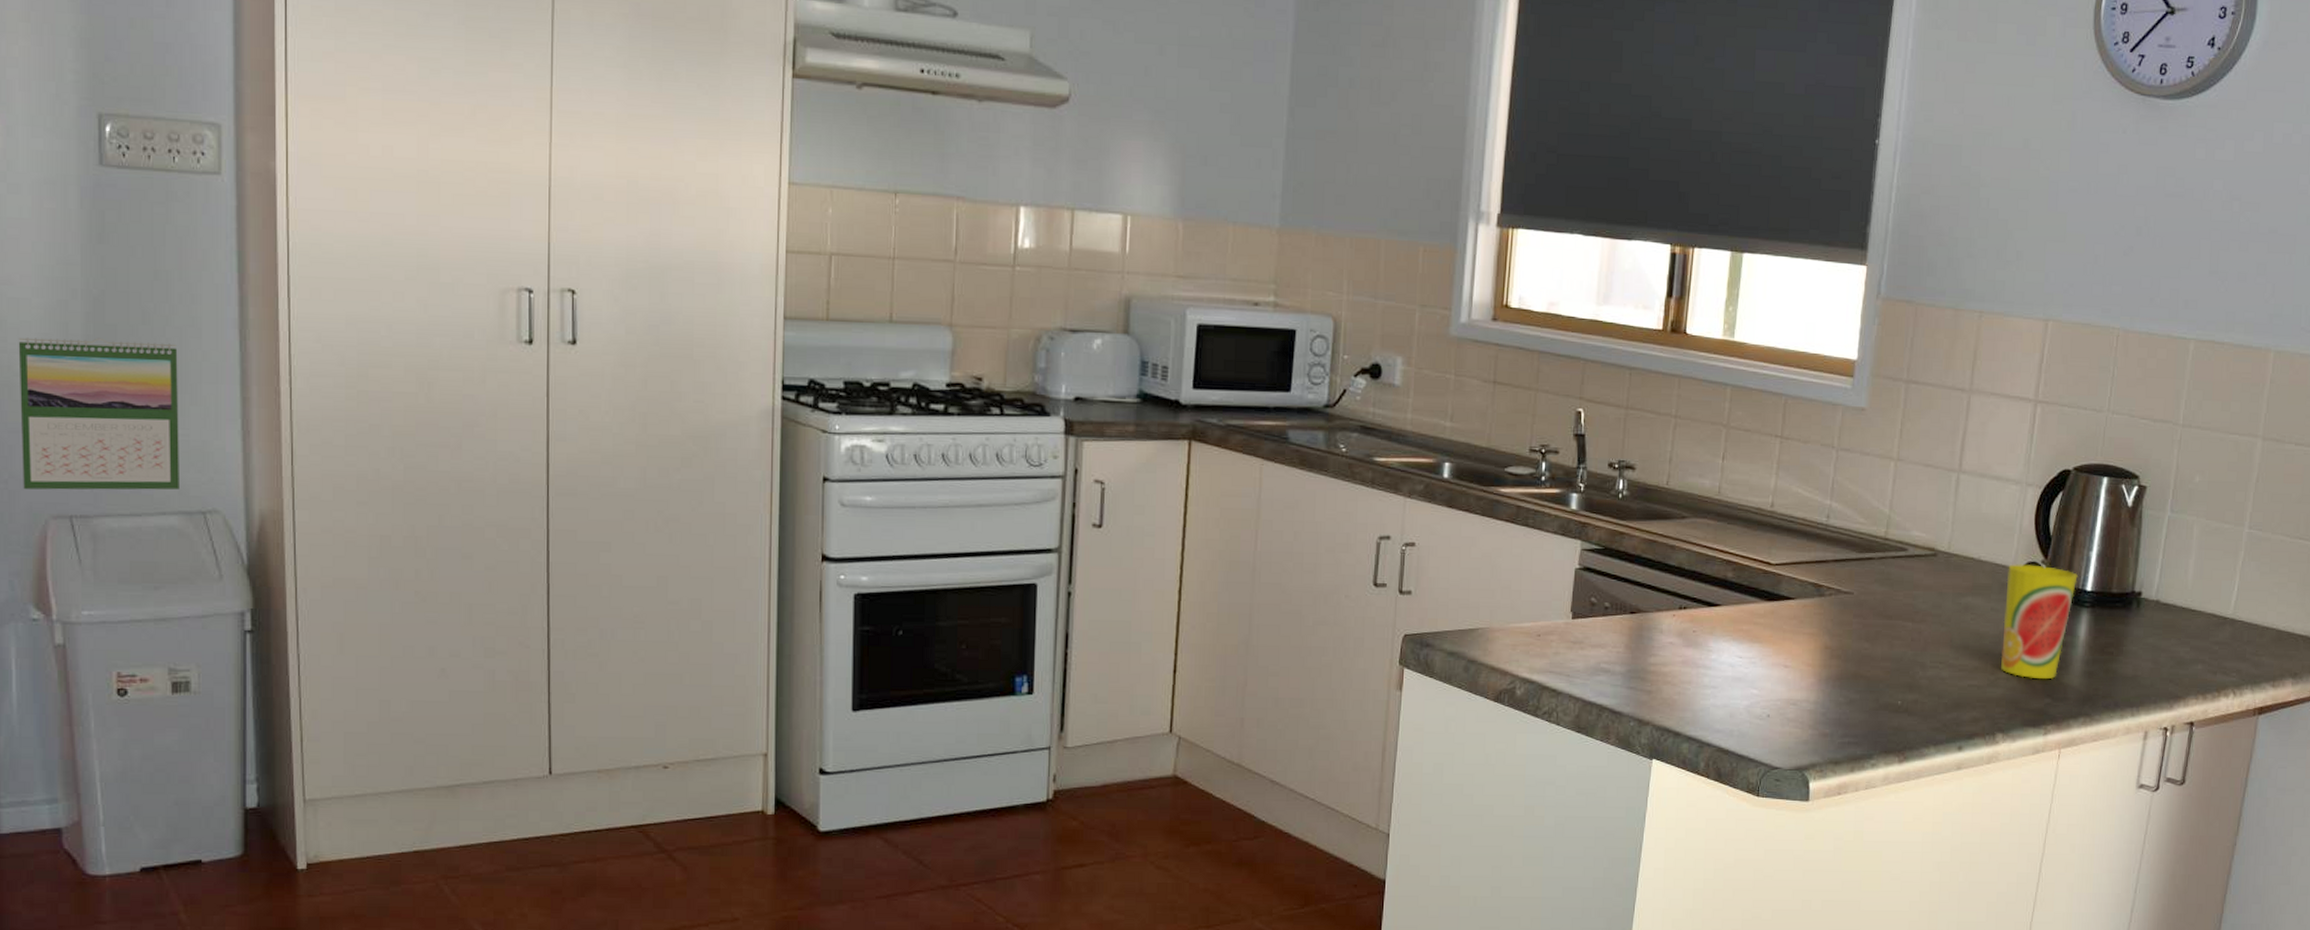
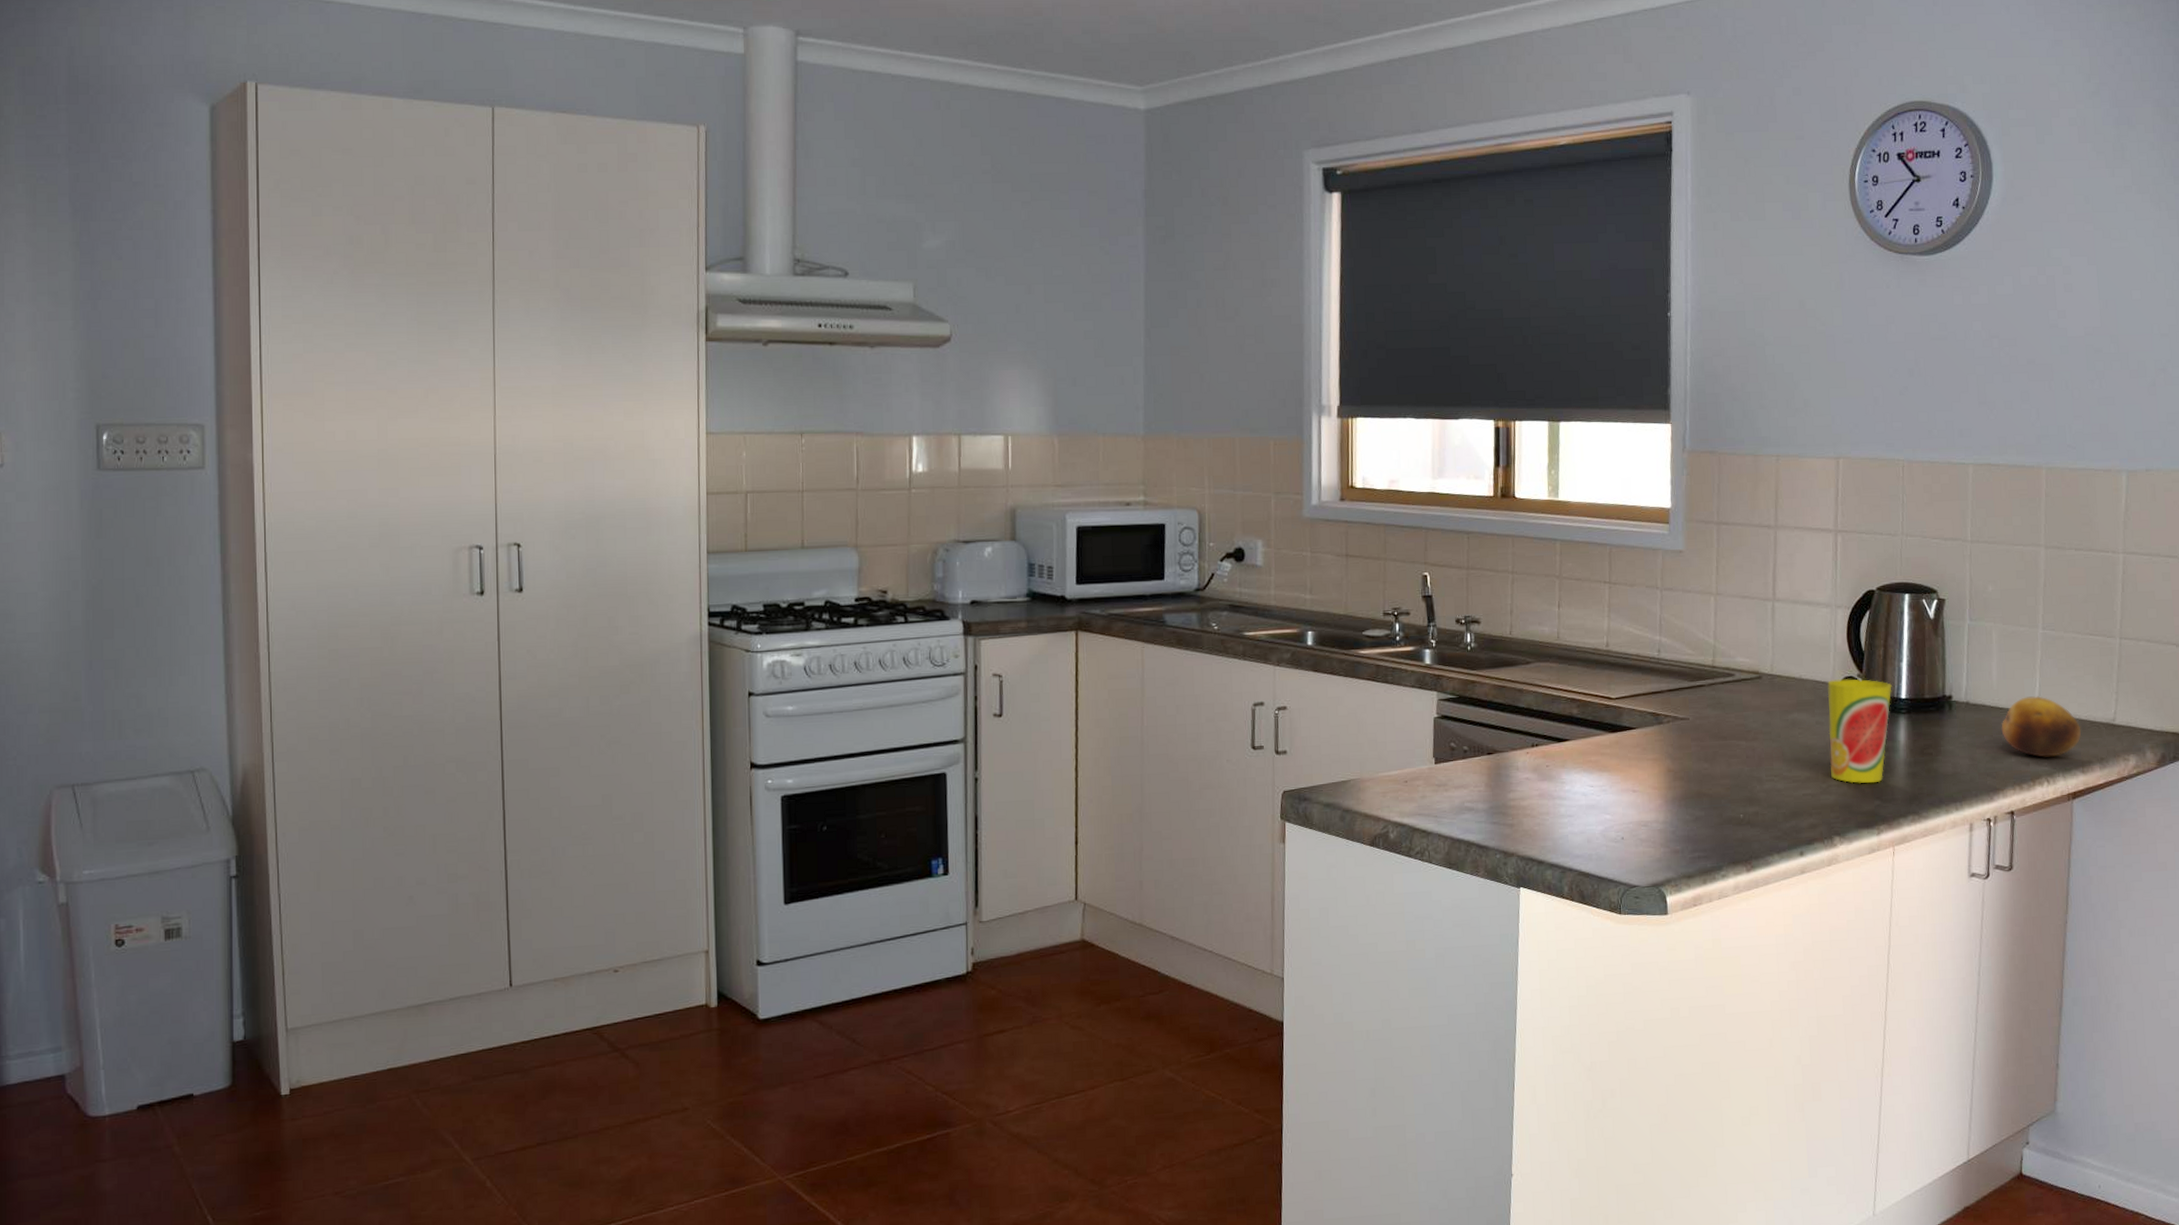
calendar: present [18,337,179,490] -> none [26,622,170,764]
fruit: none [2190,600,2278,667] -> present [2001,696,2082,757]

